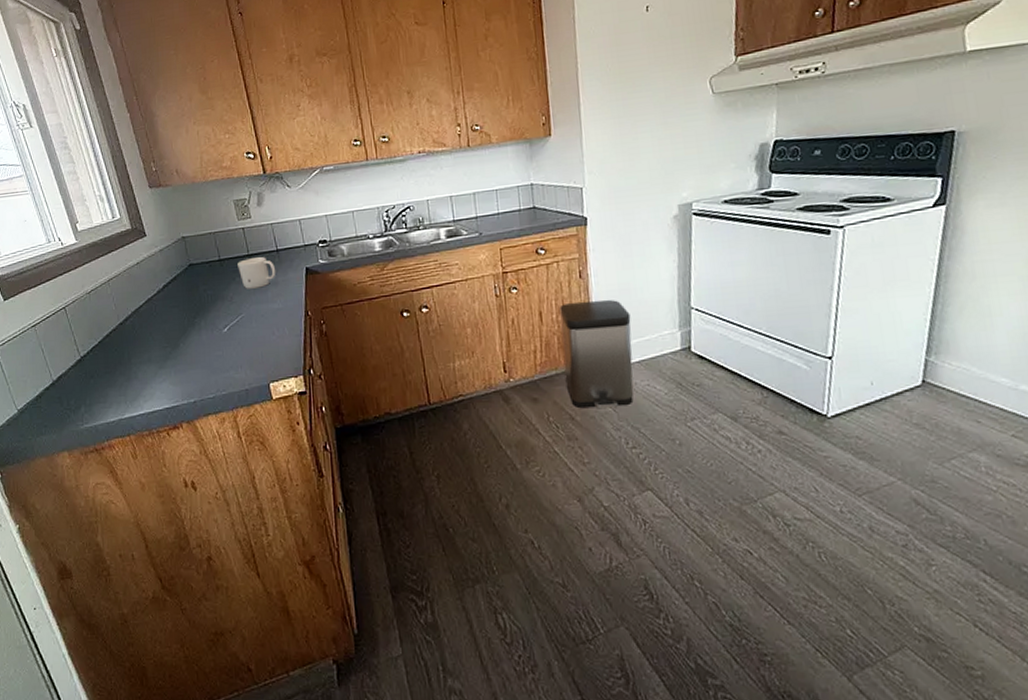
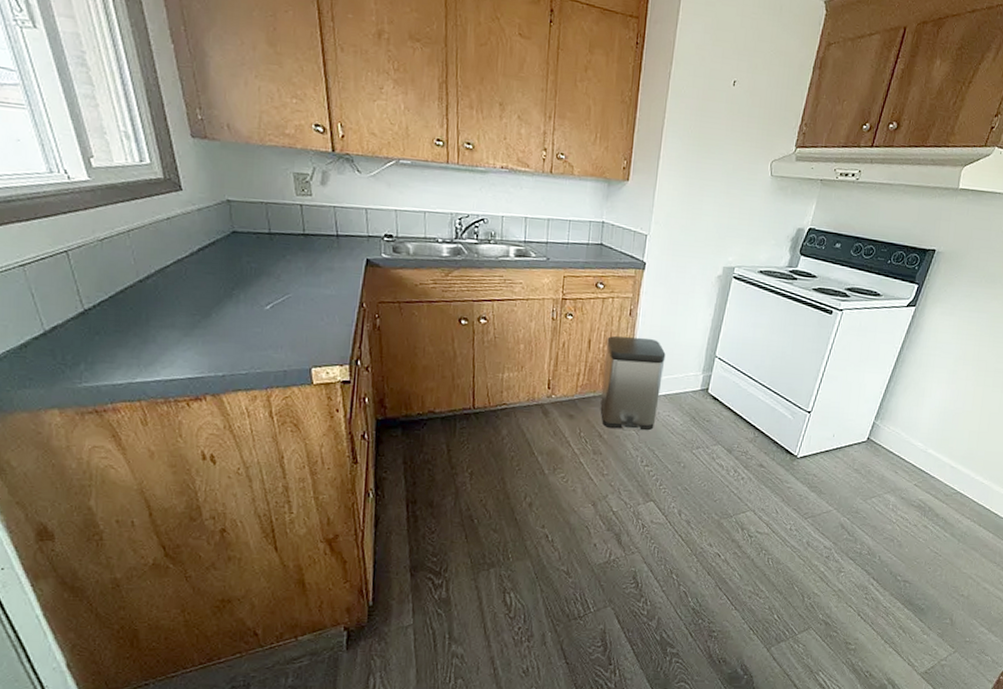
mug: present [237,257,276,290] -> none [290,237,334,272]

